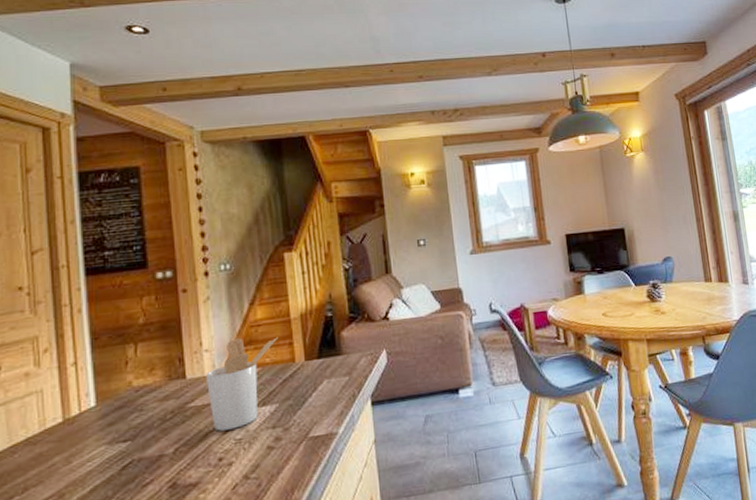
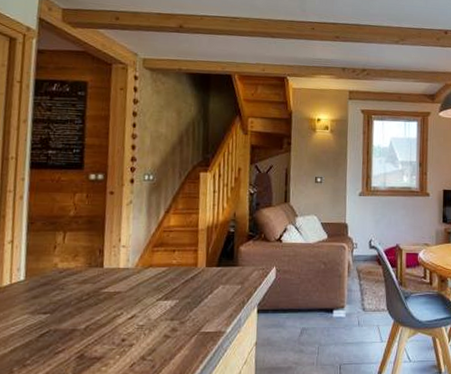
utensil holder: present [206,337,278,431] -> none [120,240,186,316]

